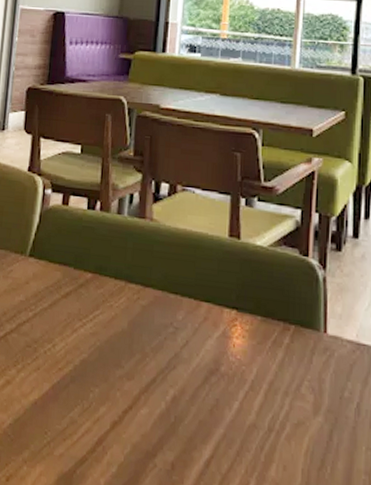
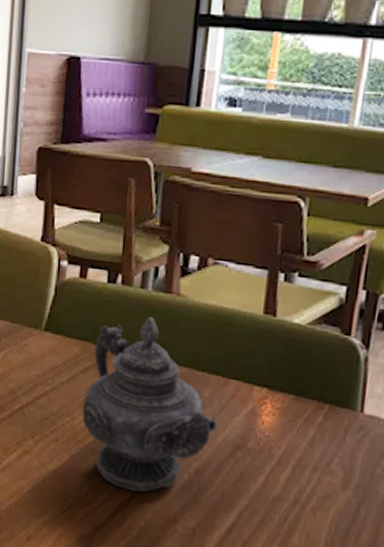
teapot: none [63,241,191,423] -> present [82,317,217,492]

